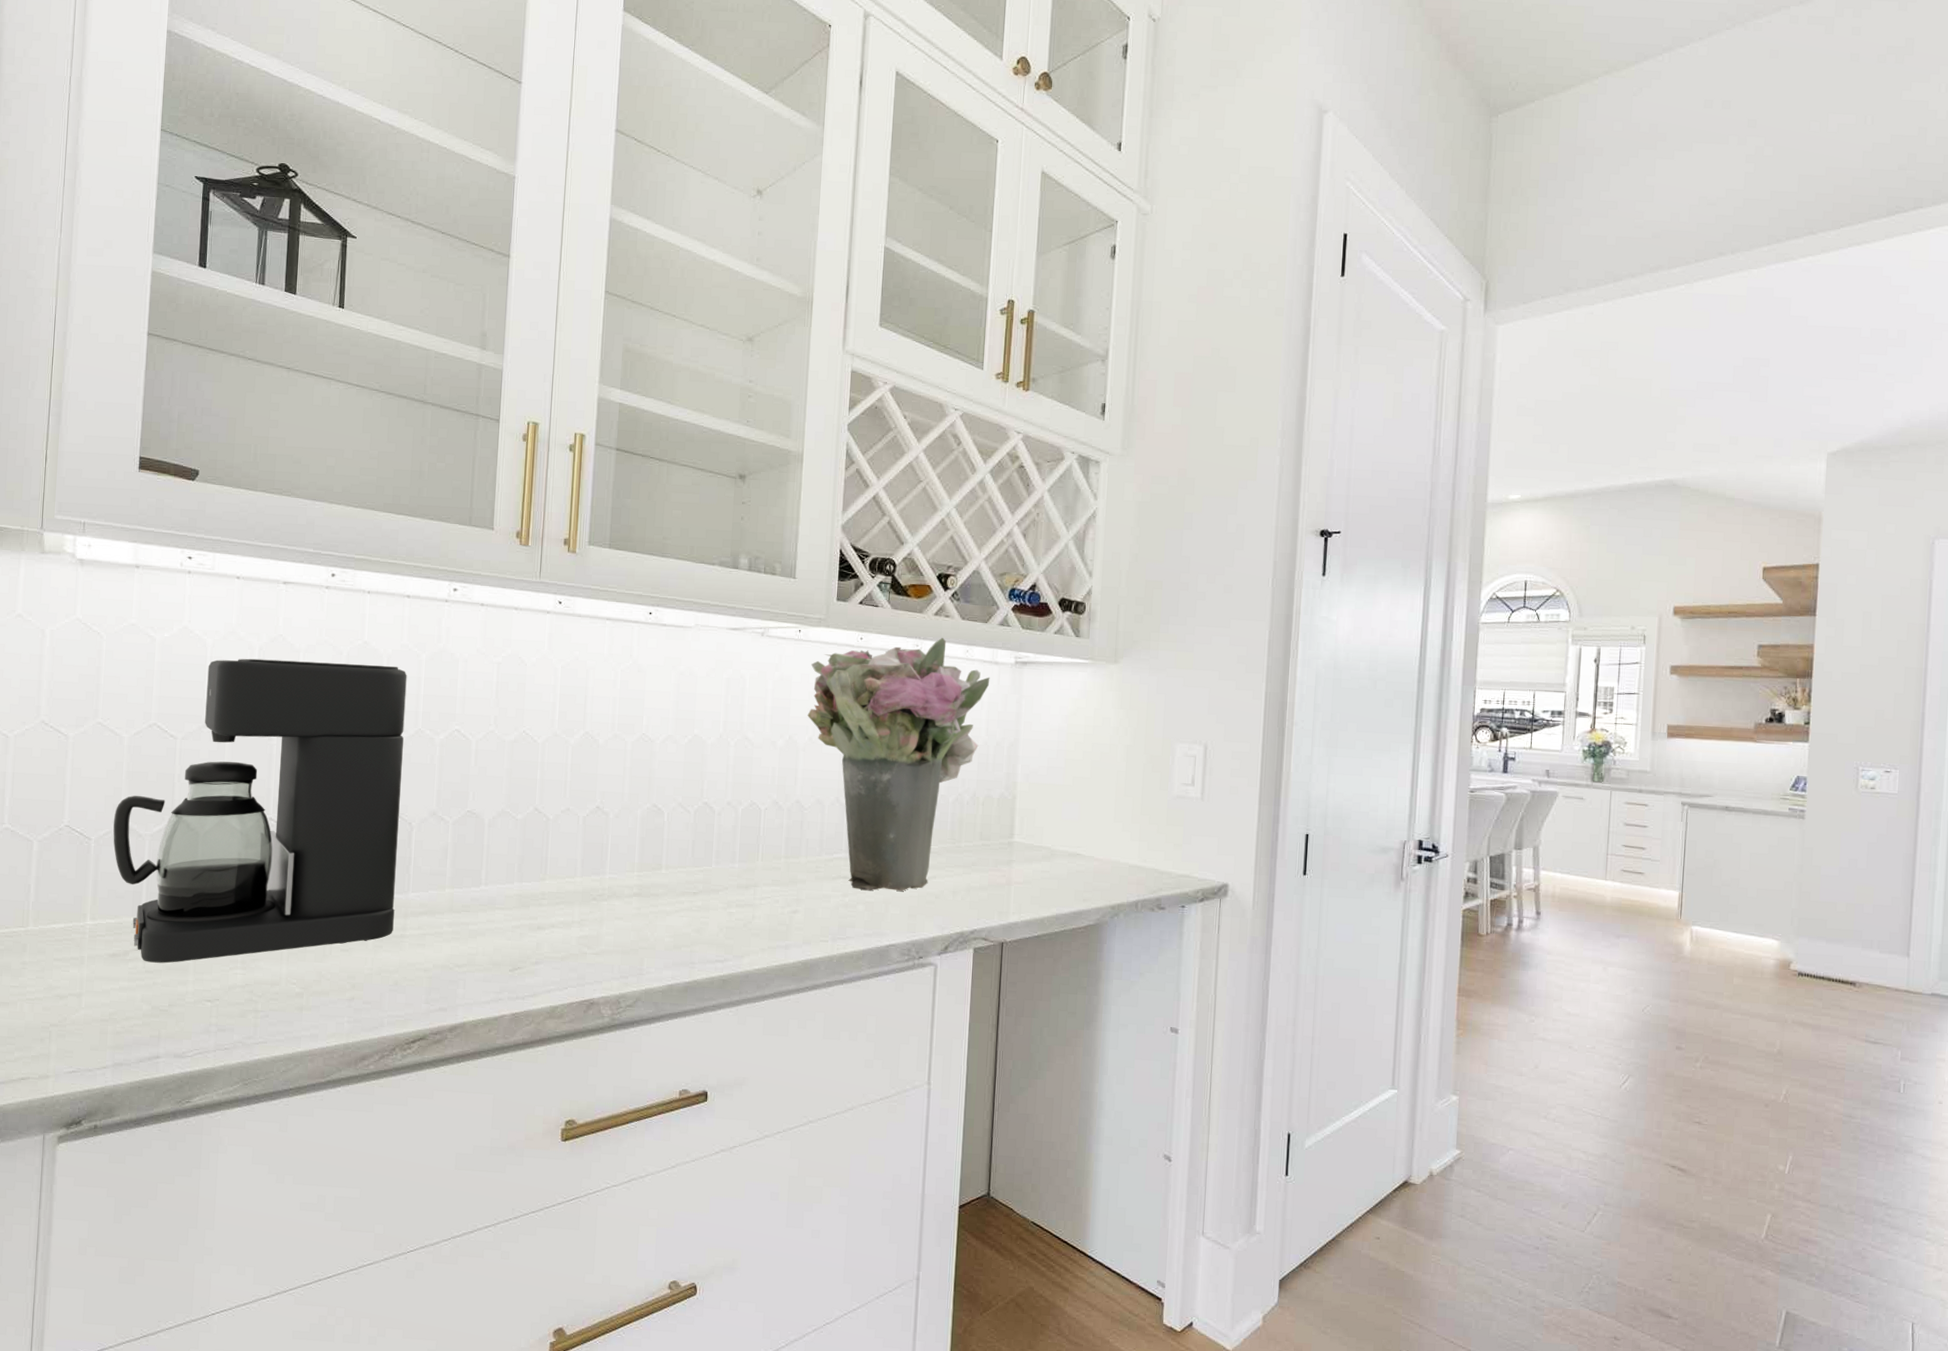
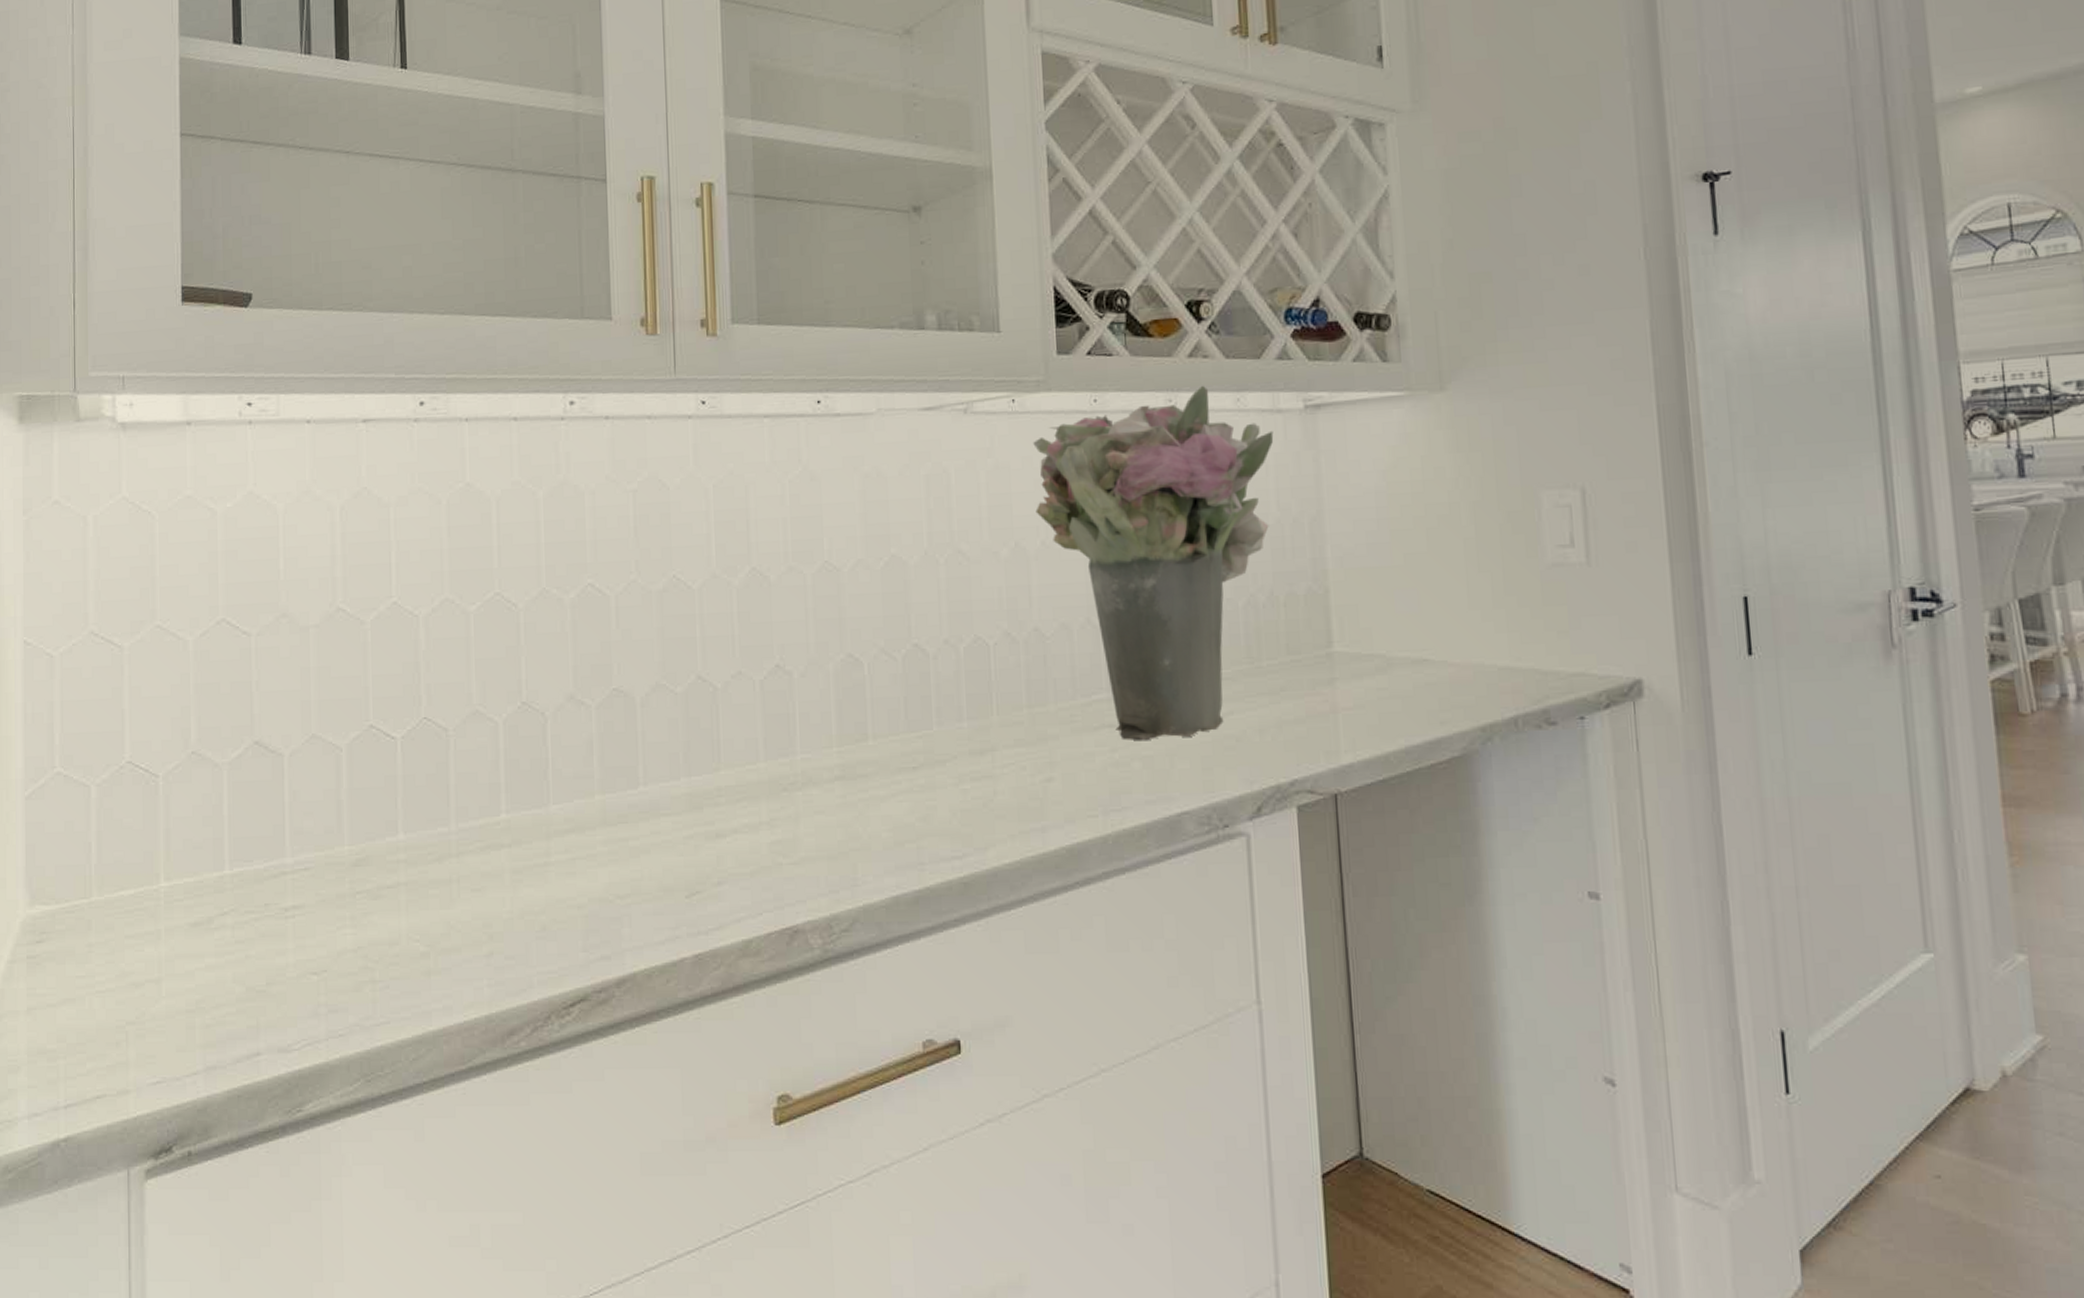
coffee maker: present [113,658,407,964] -> none [183,511,534,930]

